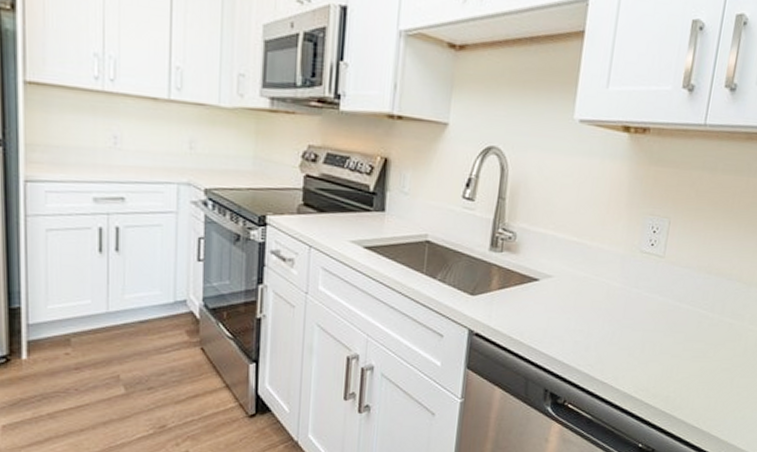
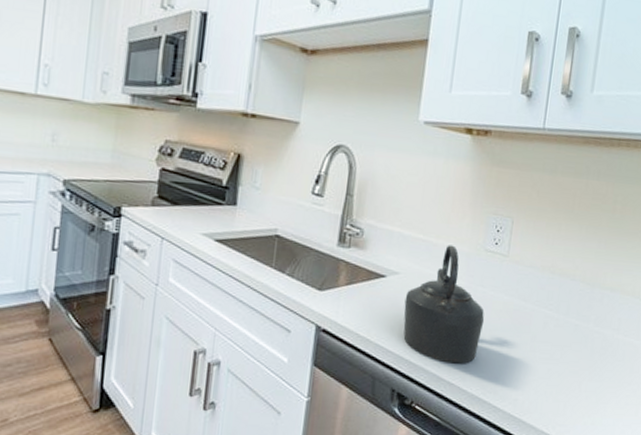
kettle: none [556,247,639,364] -> present [403,245,485,364]

